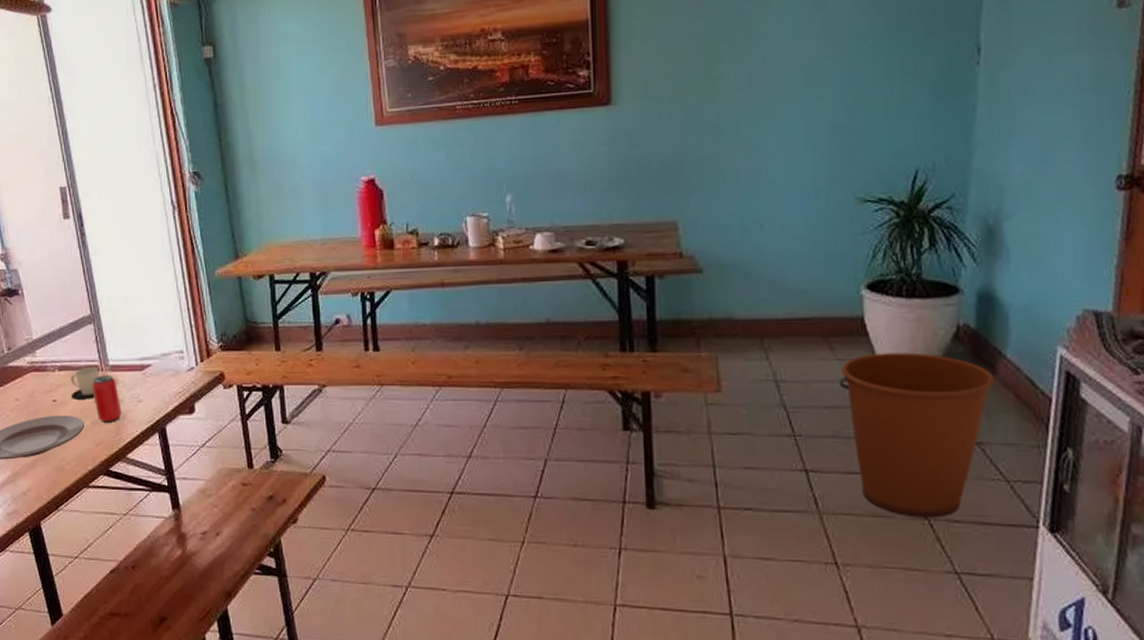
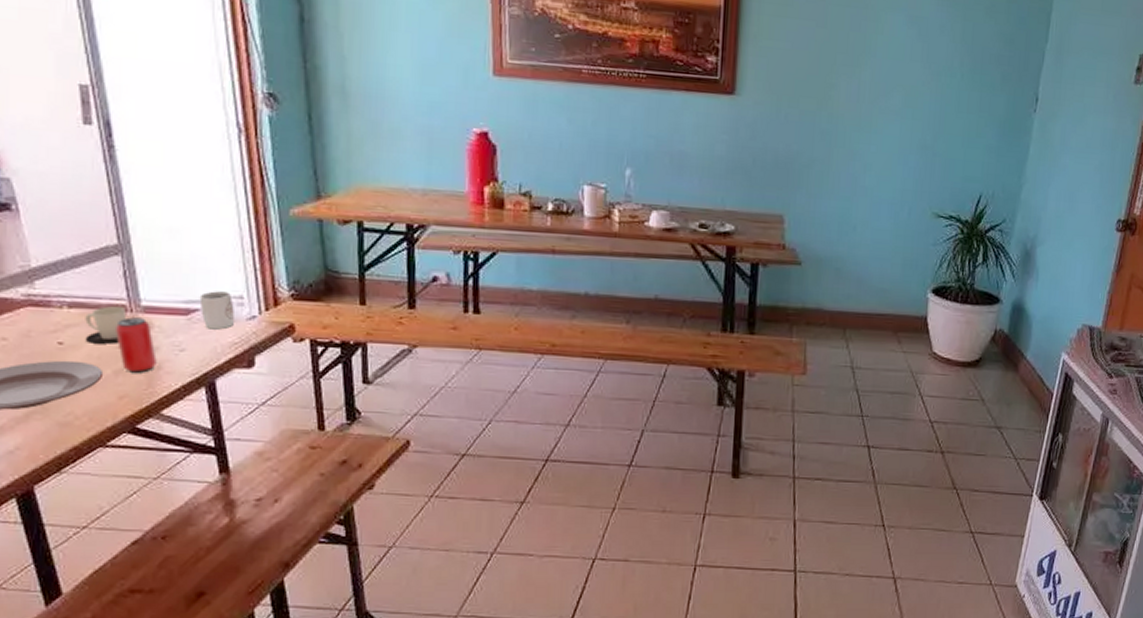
mug: none [150,348,177,382] -> present [199,291,234,330]
bucket: present [838,352,996,518] -> none [901,348,1017,488]

